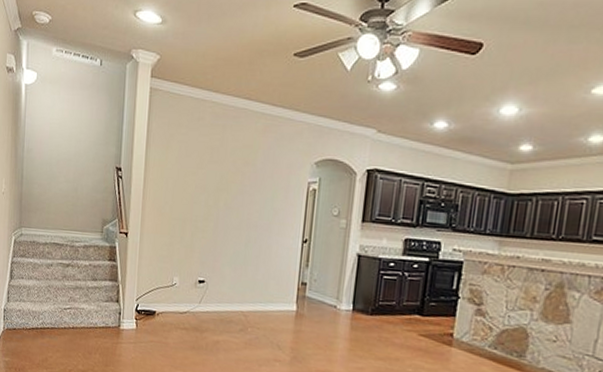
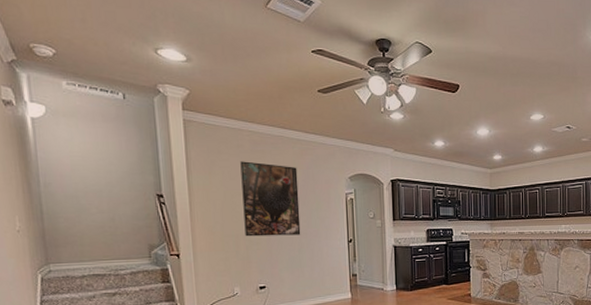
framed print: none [192,136,257,227] -> present [240,161,301,237]

